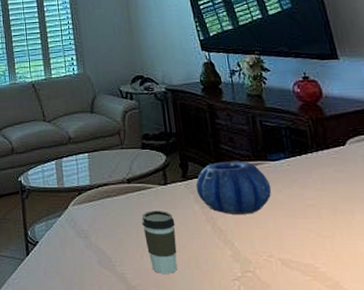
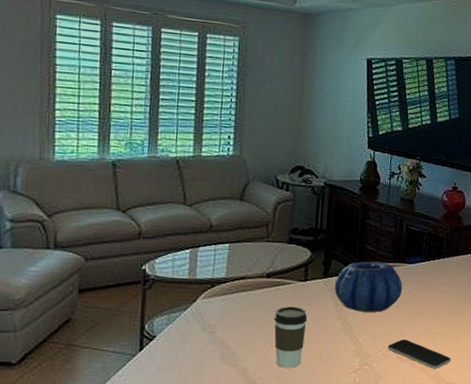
smartphone: none [268,244,350,278] -> present [387,340,451,369]

